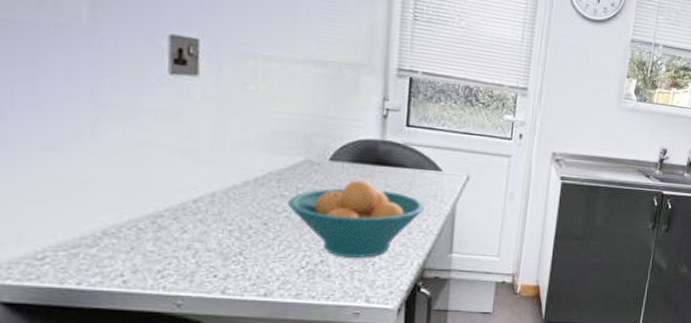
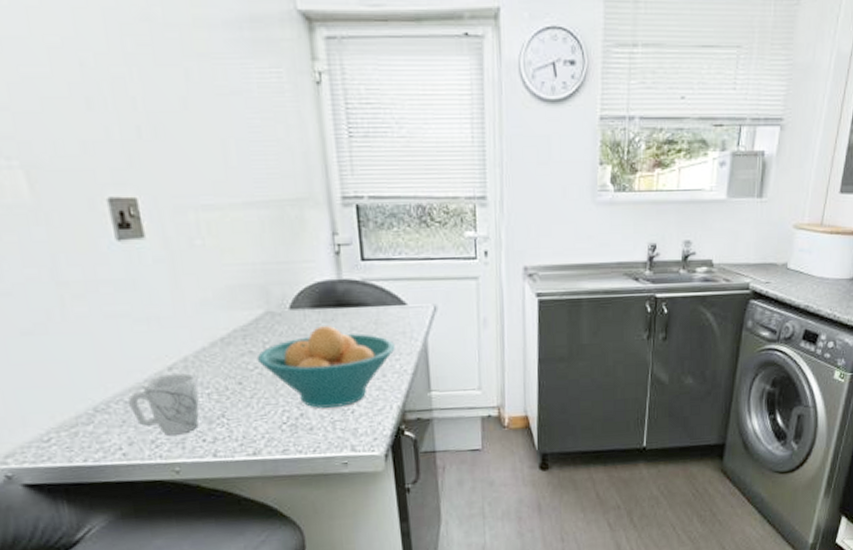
mug: none [142,206,220,268] -> present [128,373,199,435]

